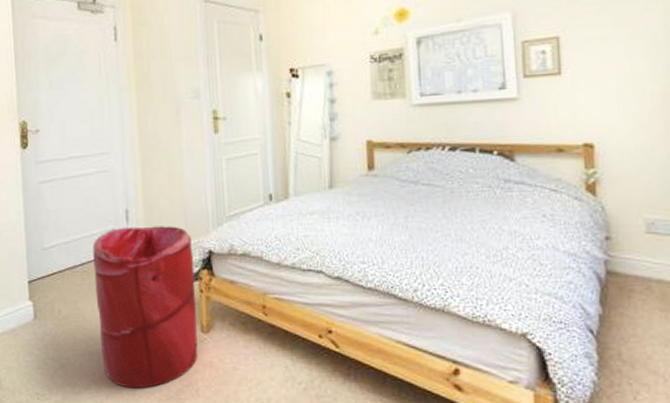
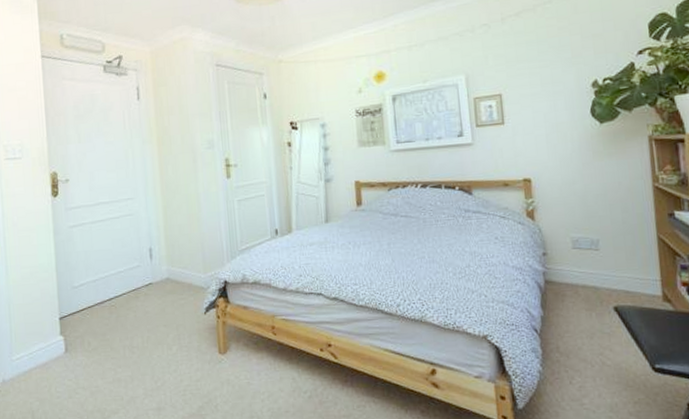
laundry hamper: present [93,226,198,389] -> none [119,261,217,409]

